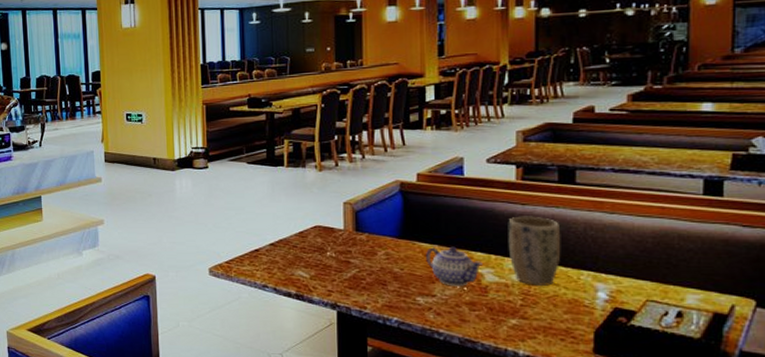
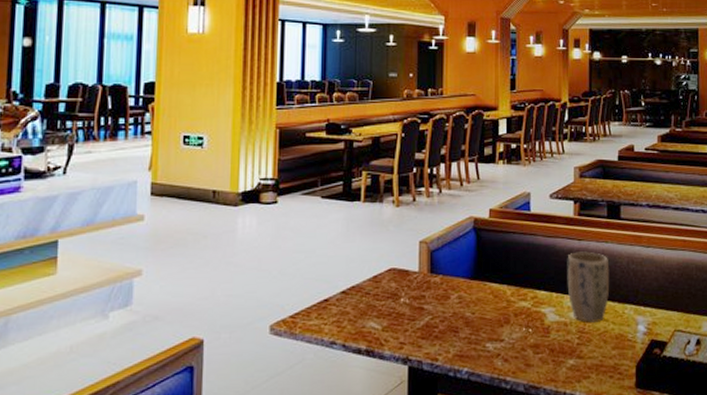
teapot: present [426,246,483,287] -> none [496,285,545,329]

